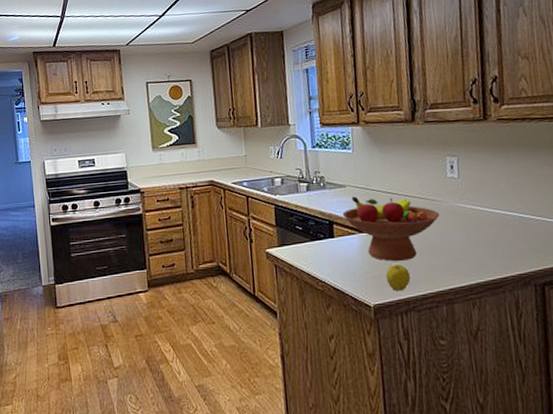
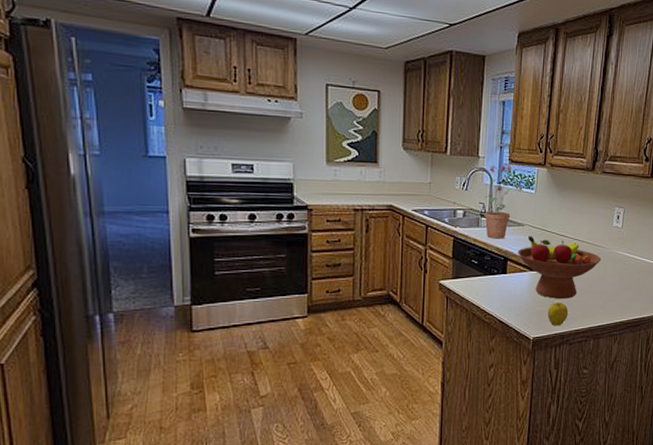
potted plant: none [301,127,339,203] -> present [484,164,523,239]

